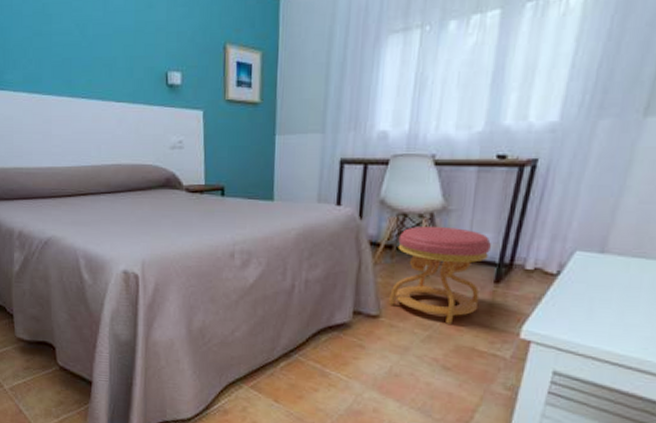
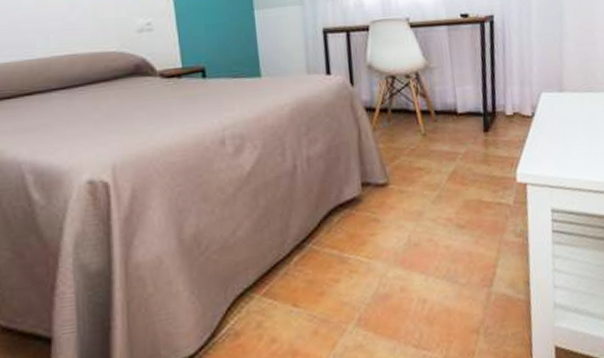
stool: present [389,226,491,324] -> none [391,84,476,180]

